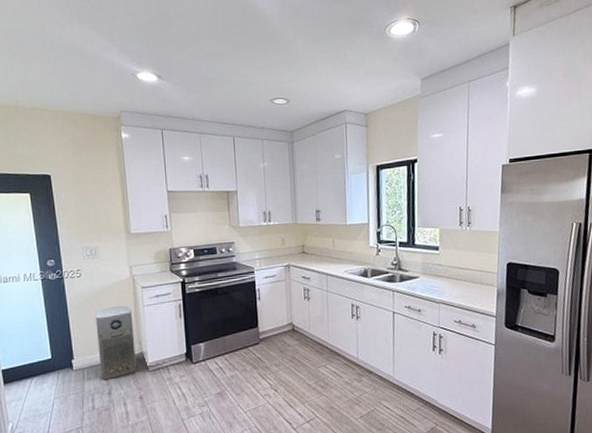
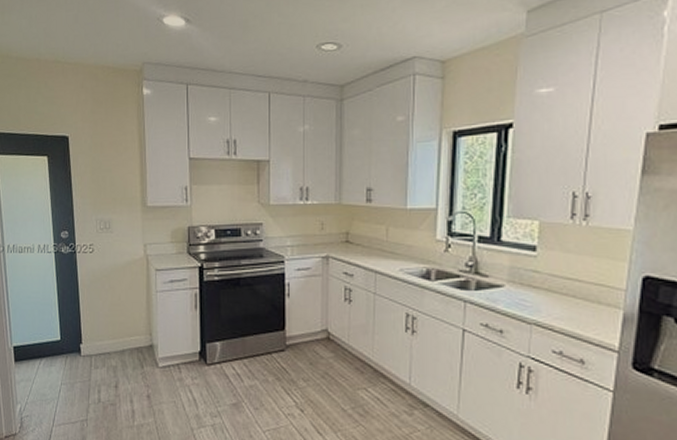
air purifier: present [96,306,137,380] -> none [106,289,146,371]

